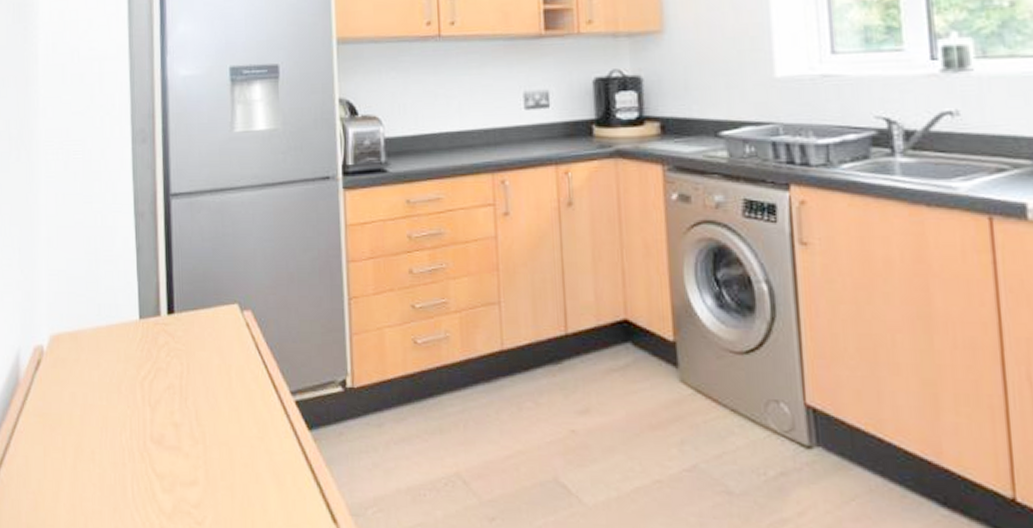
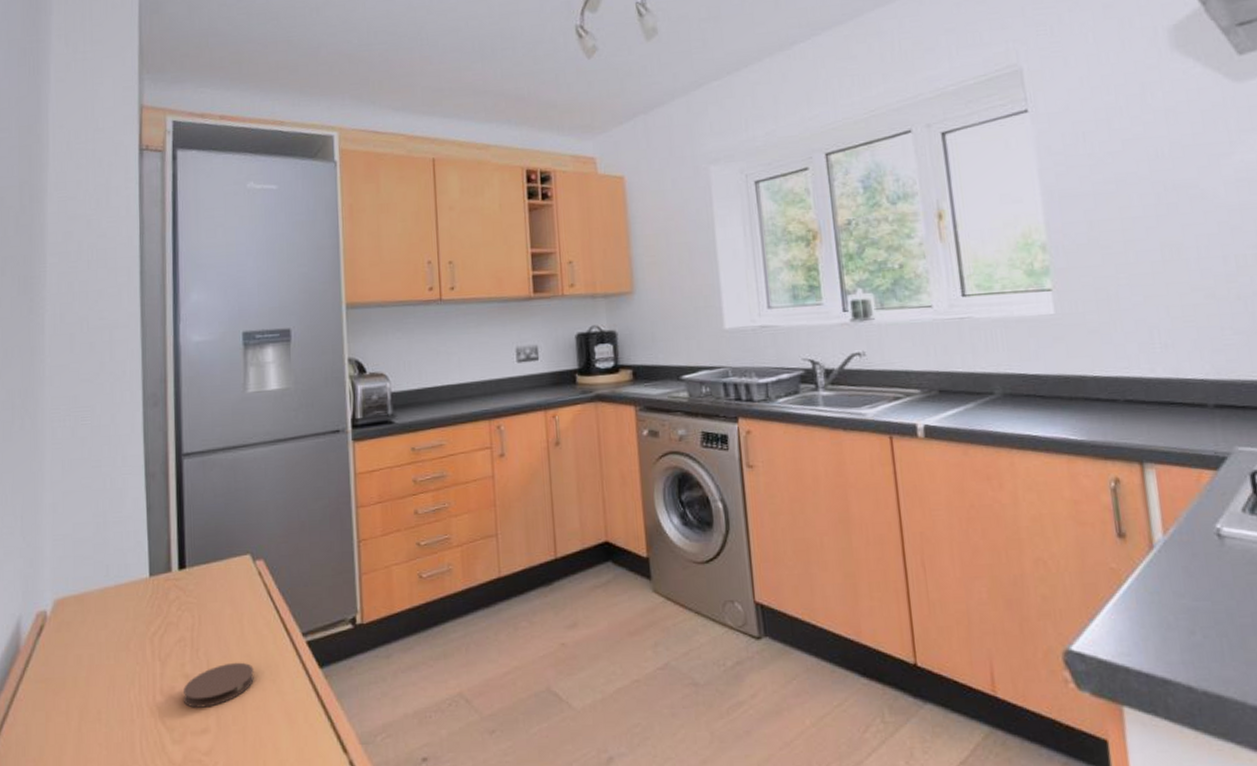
coaster: none [173,415,242,459] -> present [184,662,254,708]

